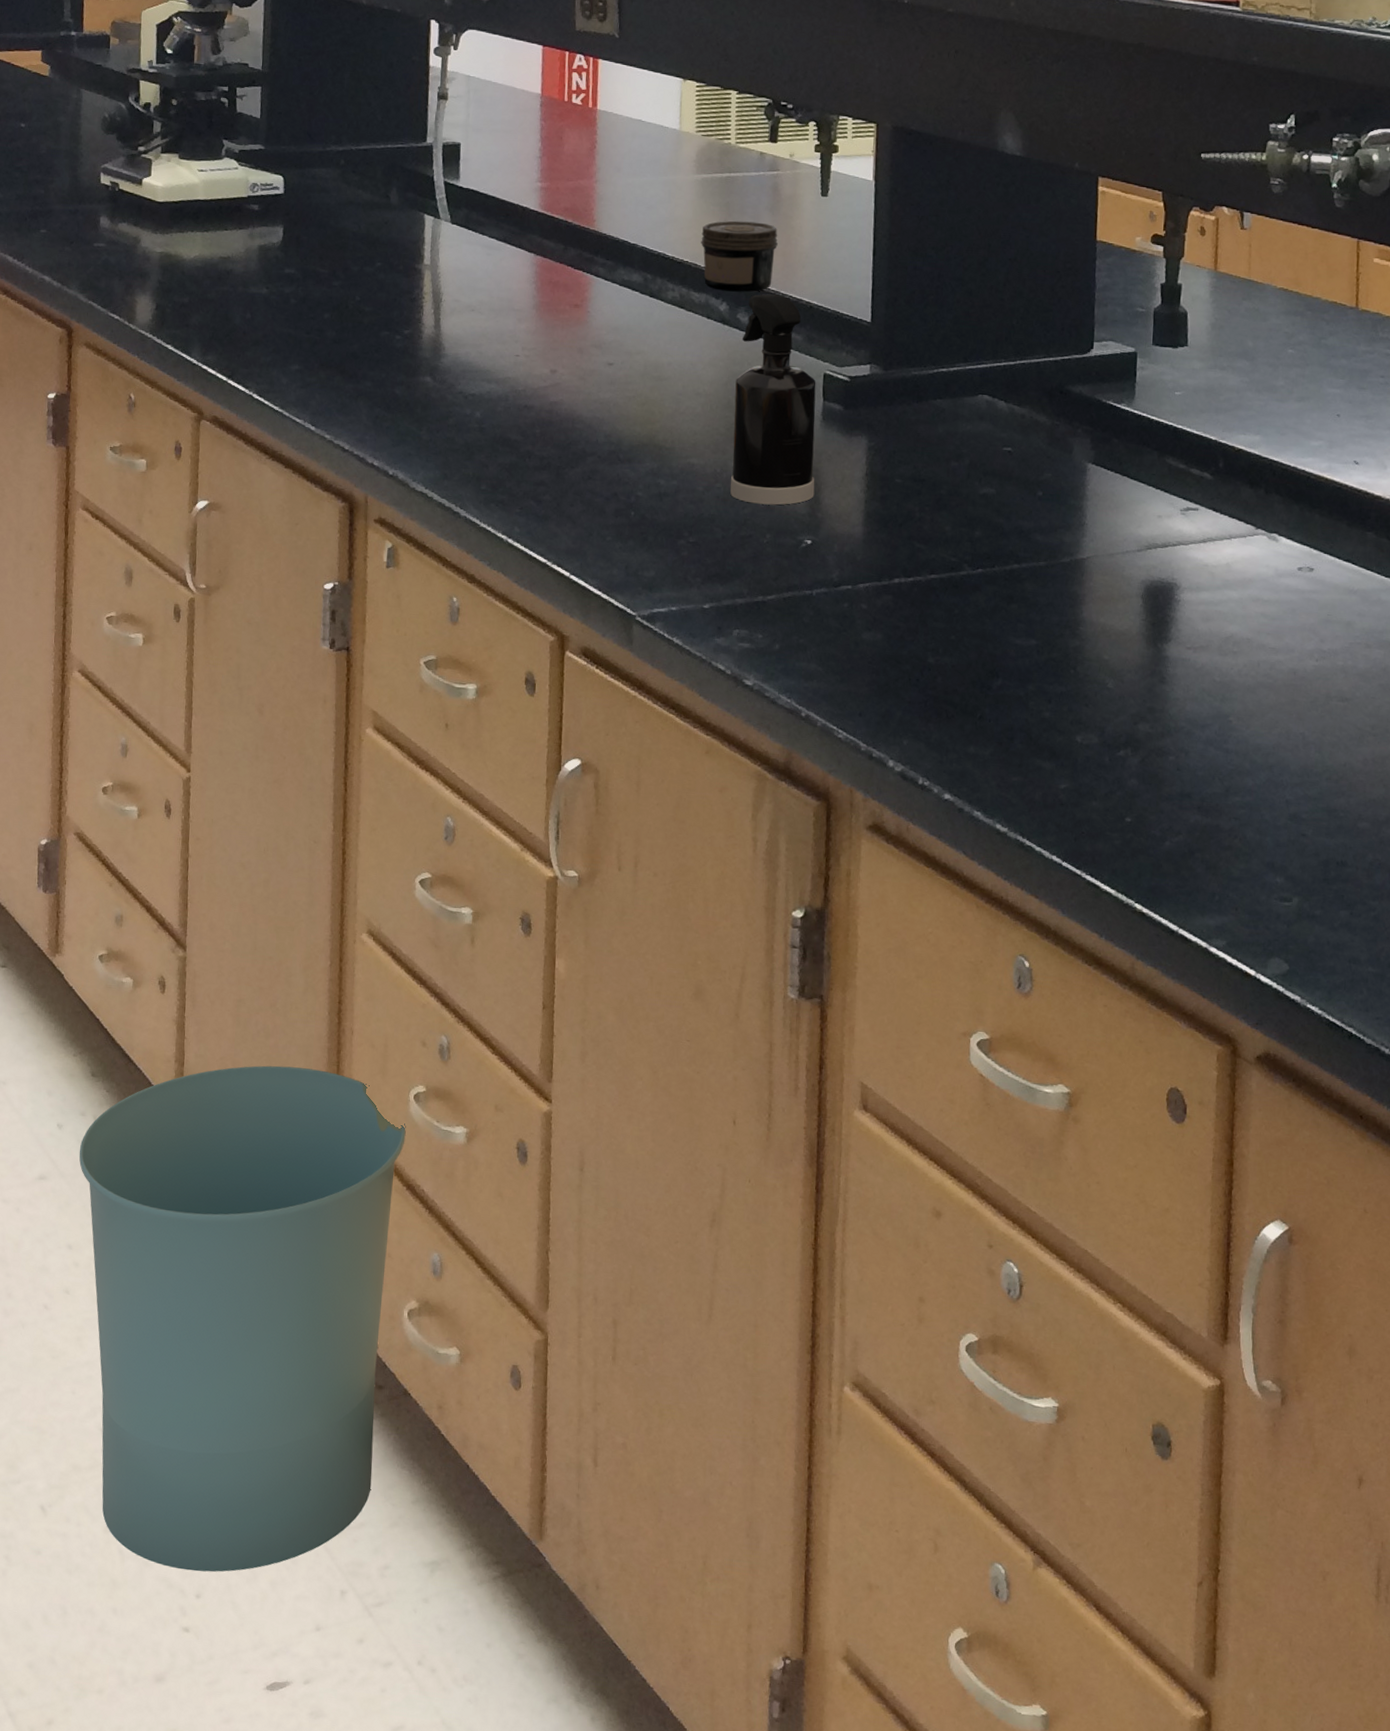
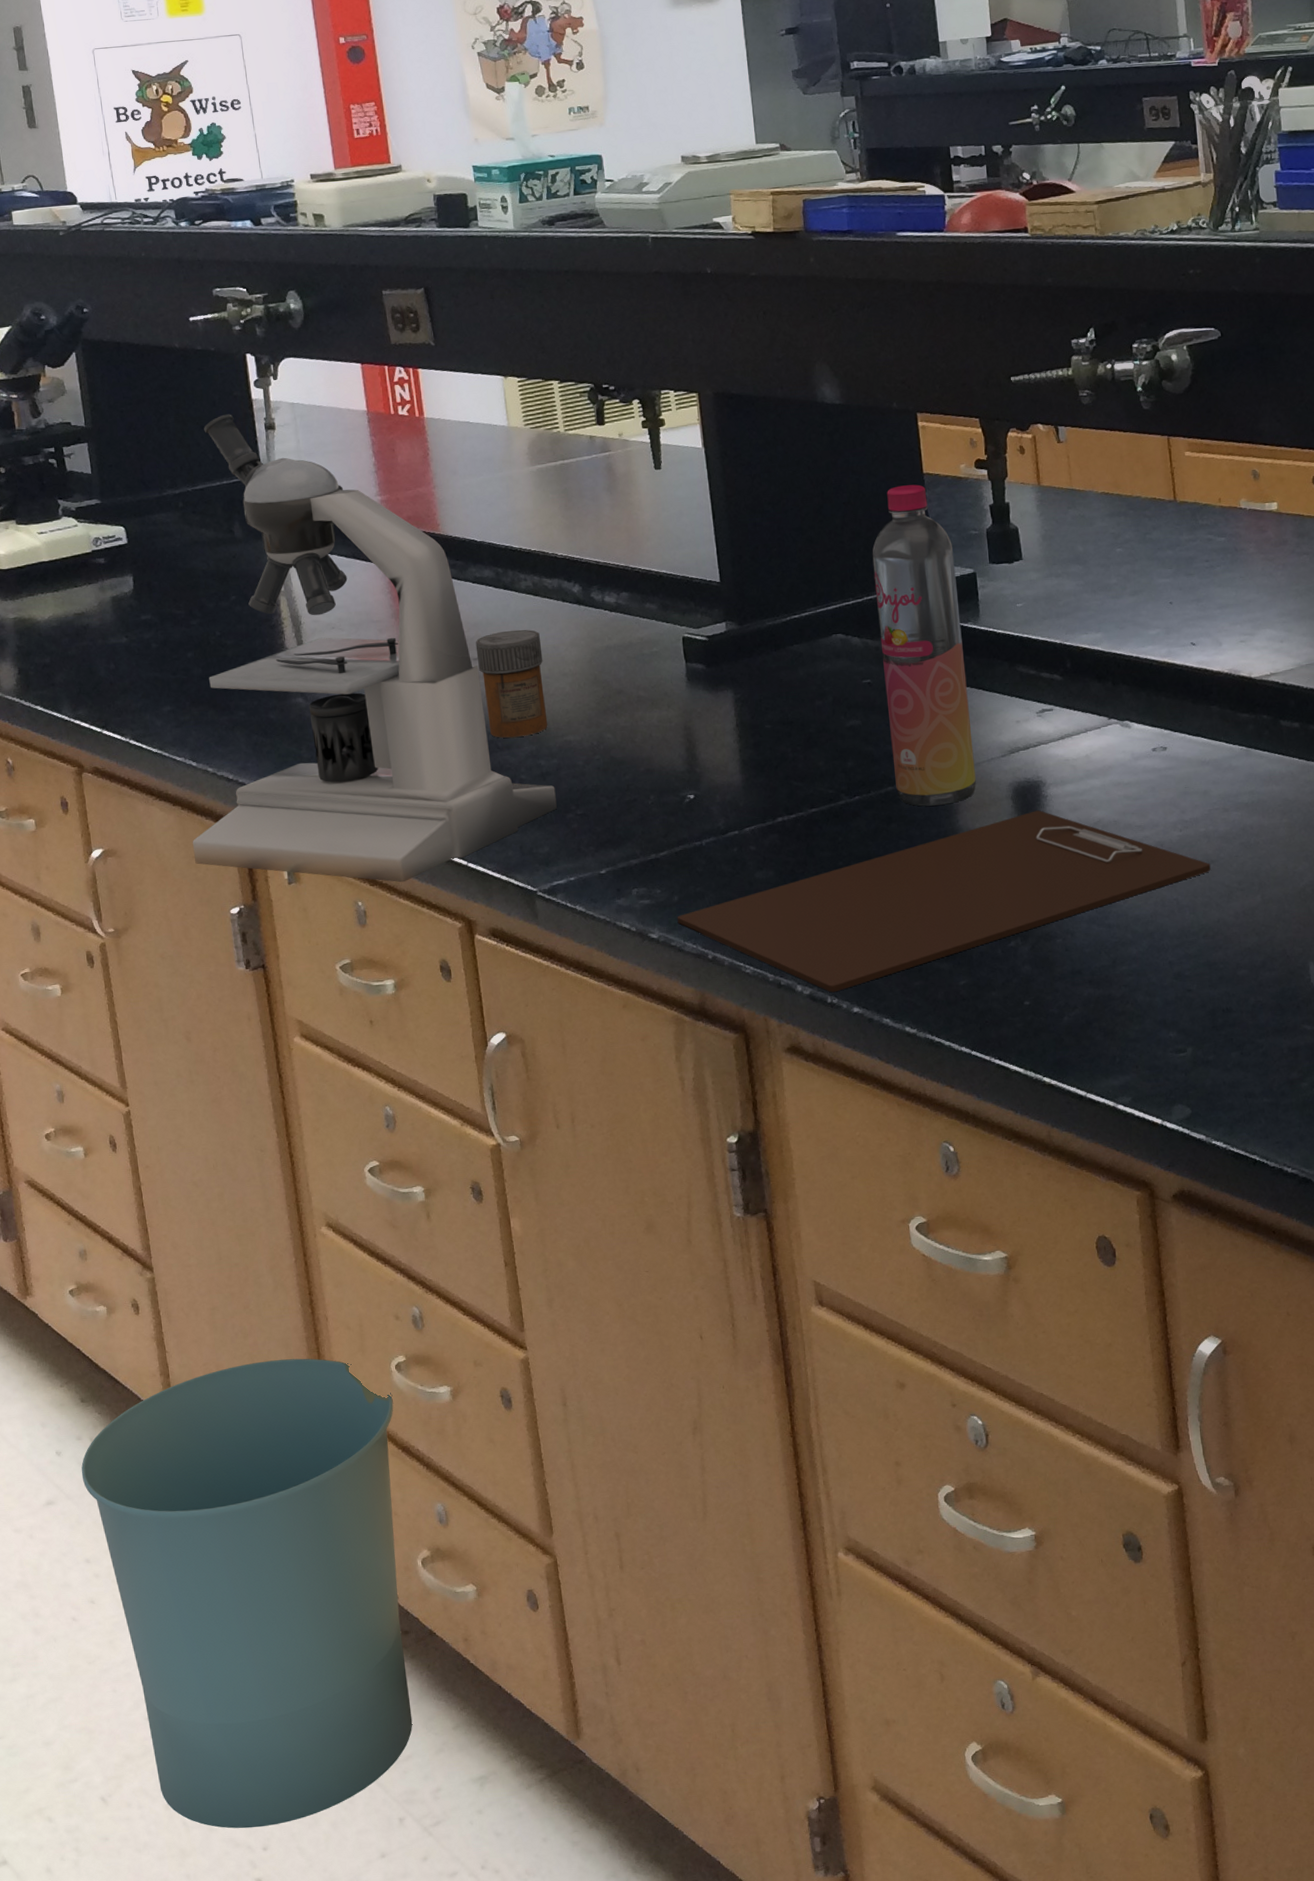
microscope: none [297,77,671,585] -> present [192,414,557,883]
medicine: none [612,339,679,452] -> present [475,629,548,738]
jar: present [701,220,778,293] -> none [544,503,620,574]
spray bottle: present [730,294,816,505] -> none [598,569,691,769]
clipboard: none [775,614,1344,774] -> present [677,810,1211,993]
beverage bottle: none [1022,250,1117,593] -> present [872,484,976,807]

